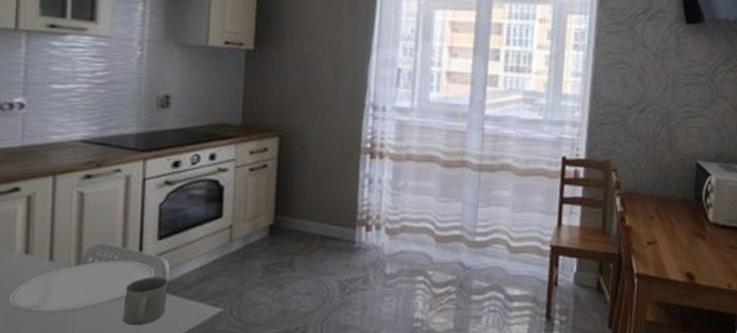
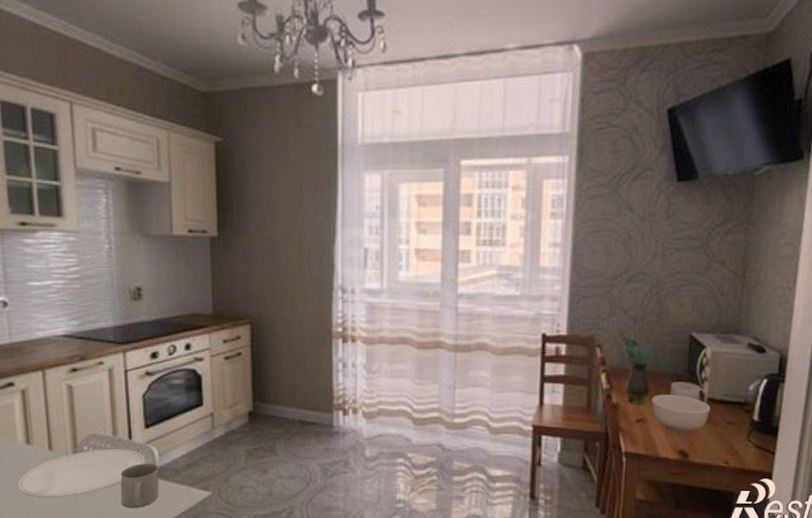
vase: none [635,160,664,227] -> present [622,334,654,404]
bowl: none [662,219,715,257] -> present [651,395,711,434]
mug: none [679,207,713,229] -> present [670,382,708,405]

